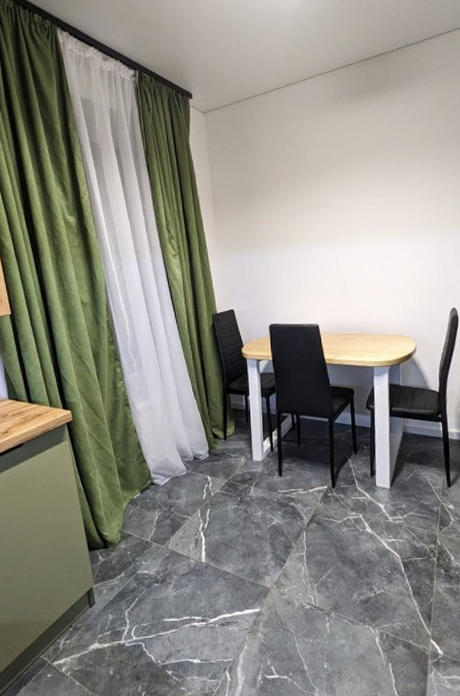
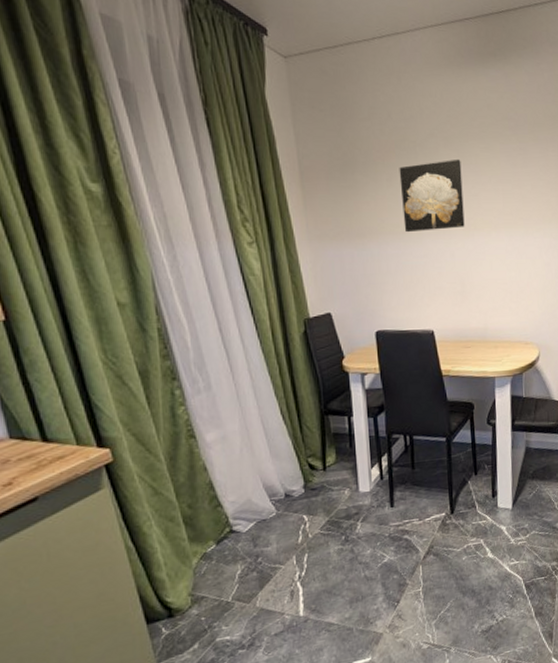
wall art: none [291,179,347,243] -> present [399,159,465,233]

